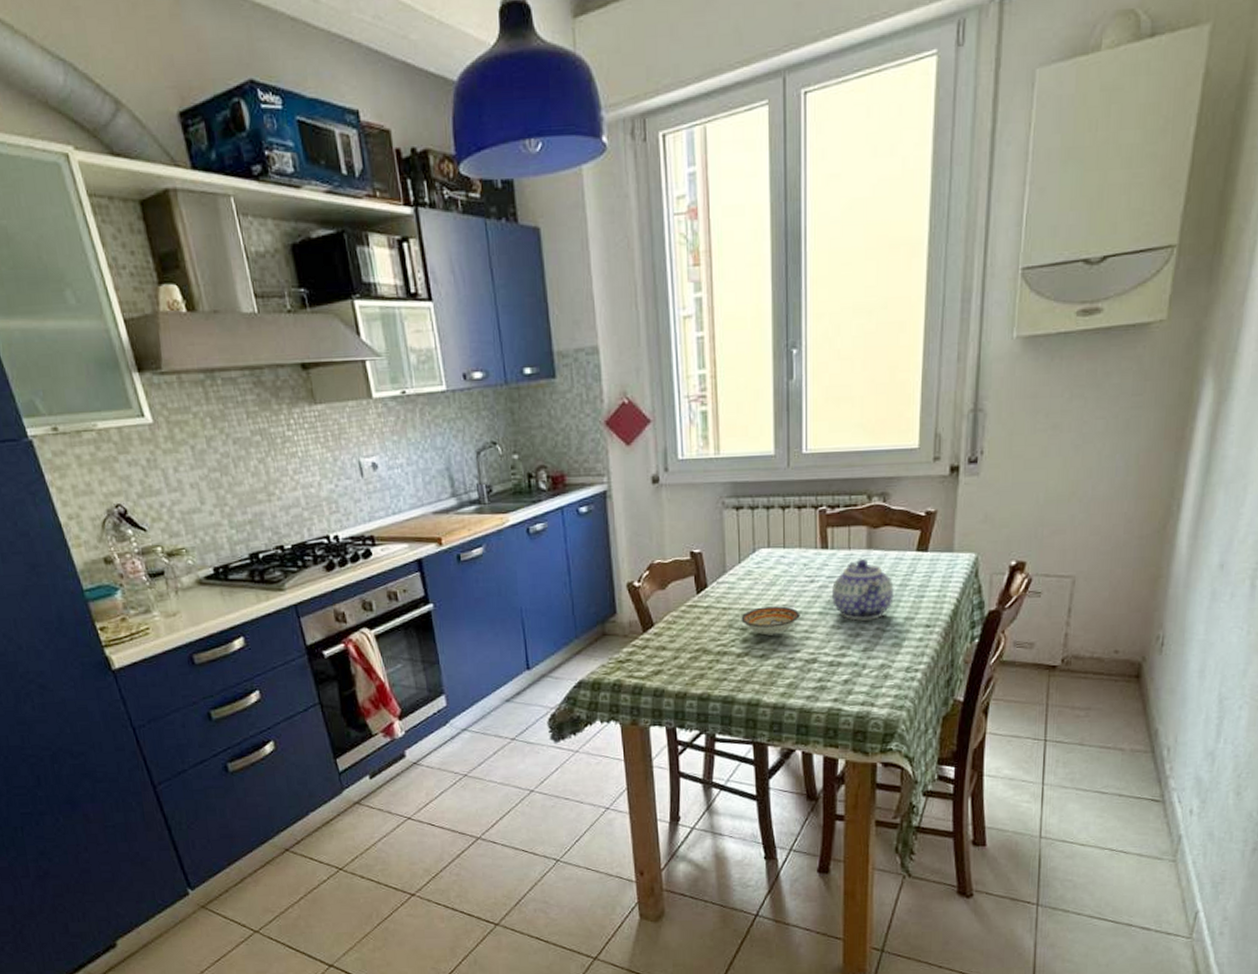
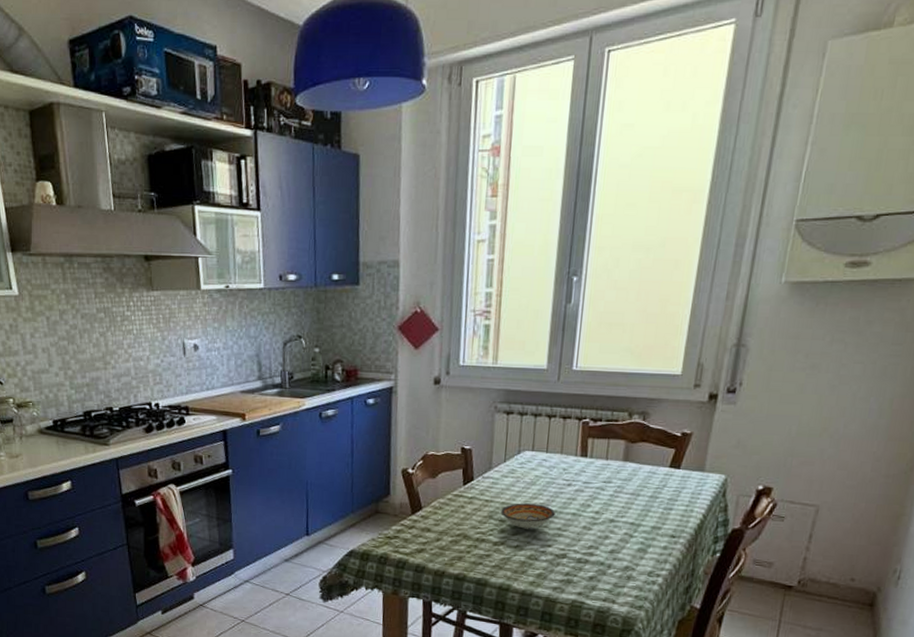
teapot: present [832,558,895,621] -> none [586,468,646,525]

